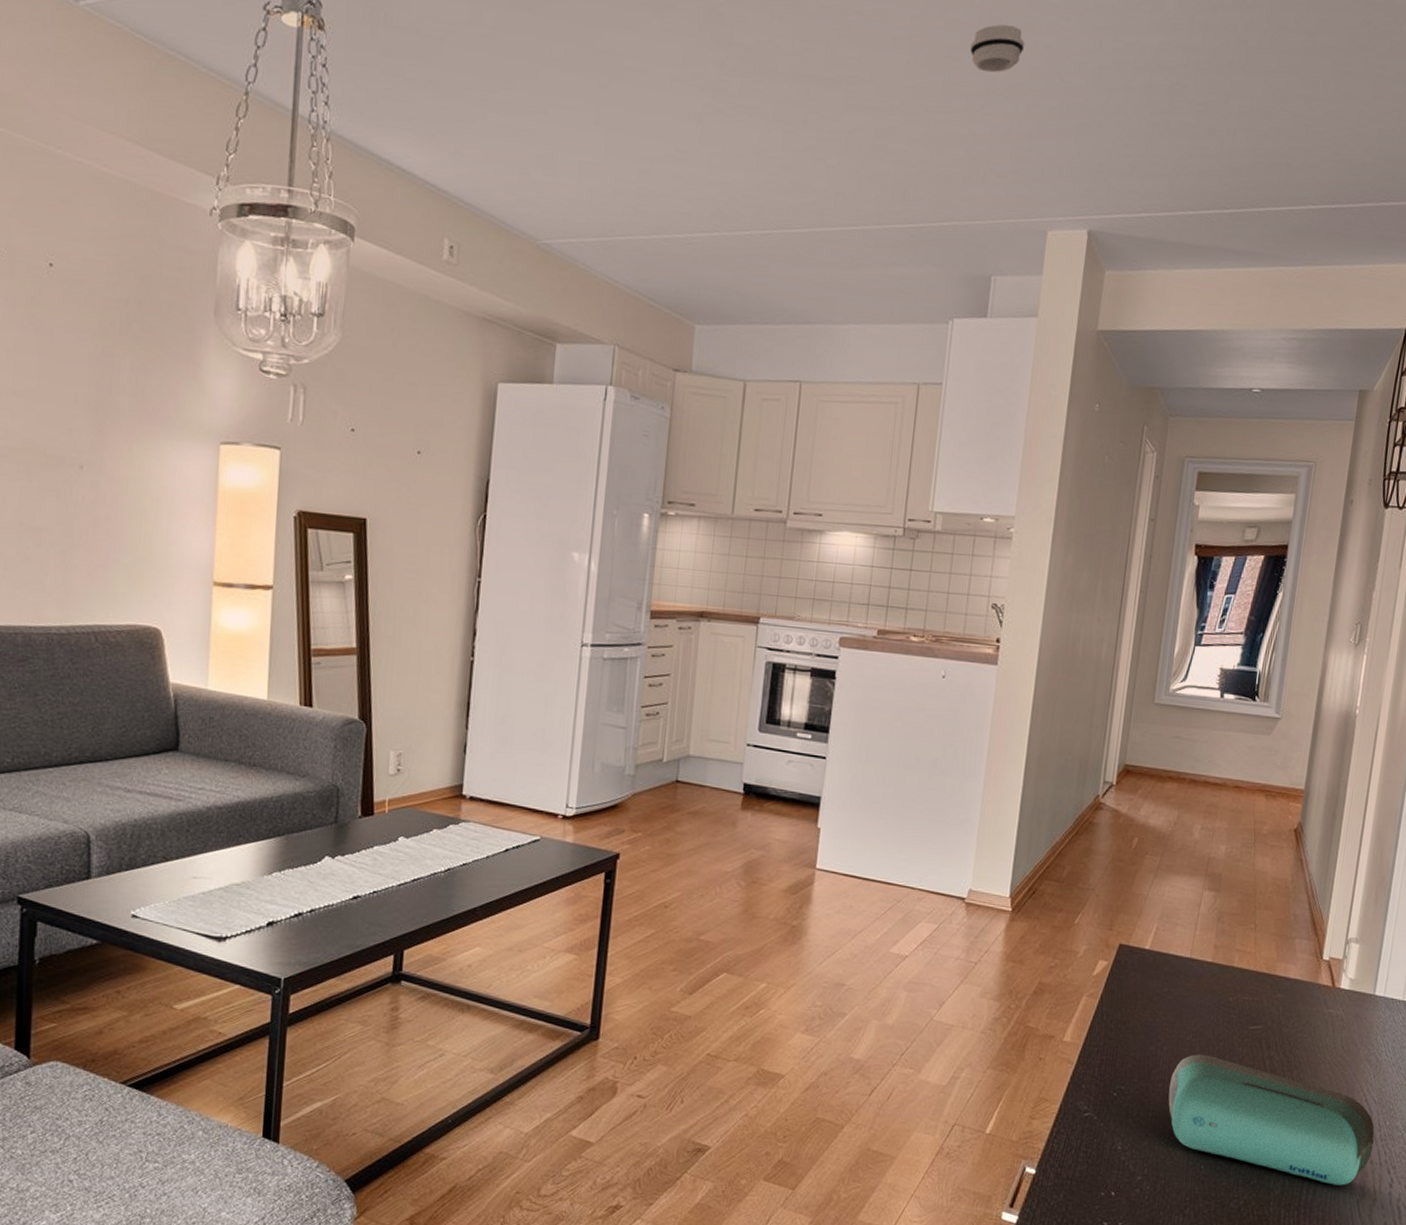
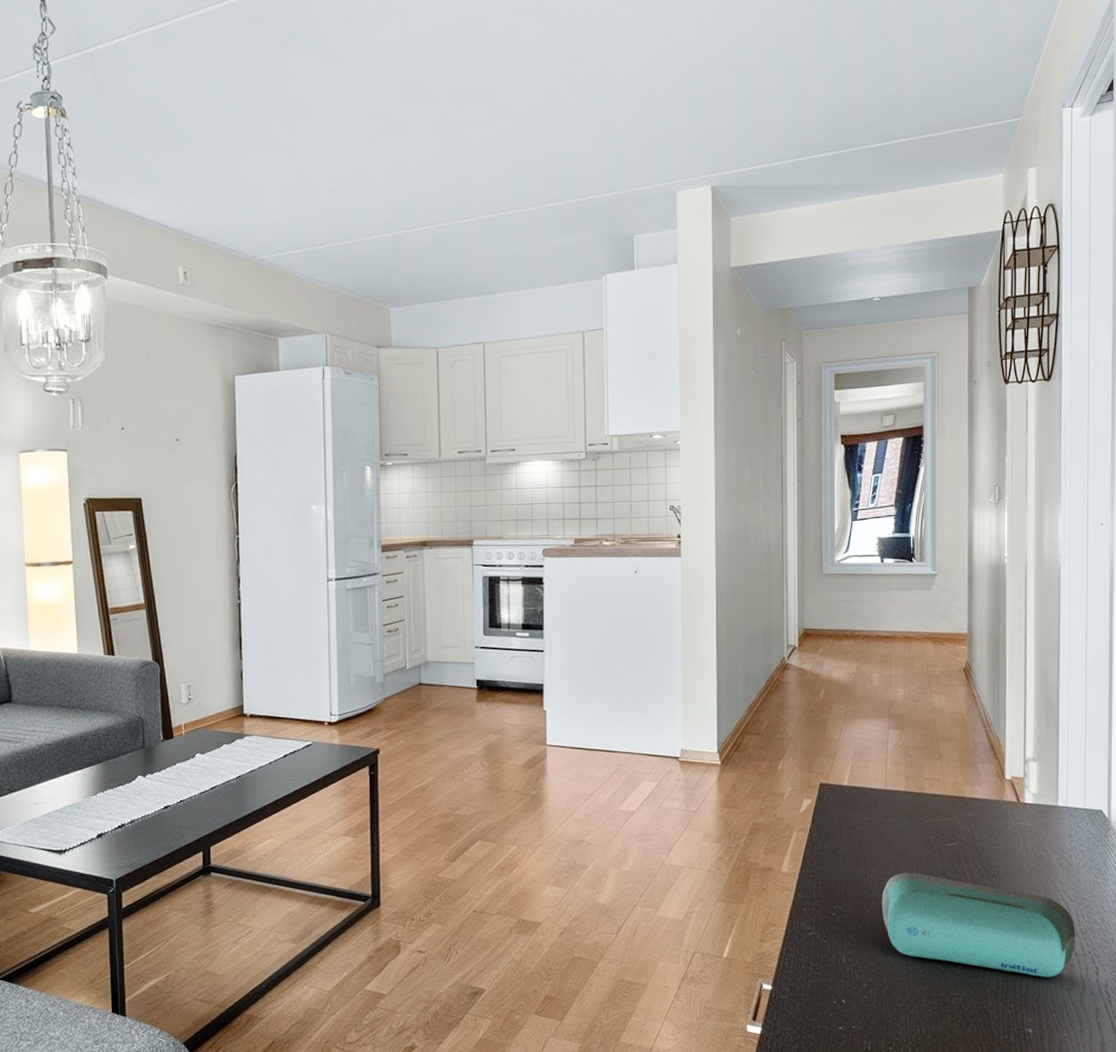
smoke detector: present [970,24,1025,73] -> none [592,30,638,70]

